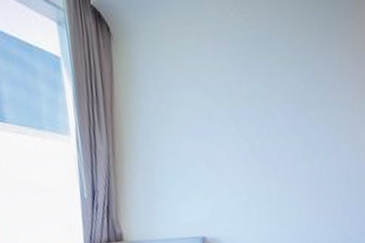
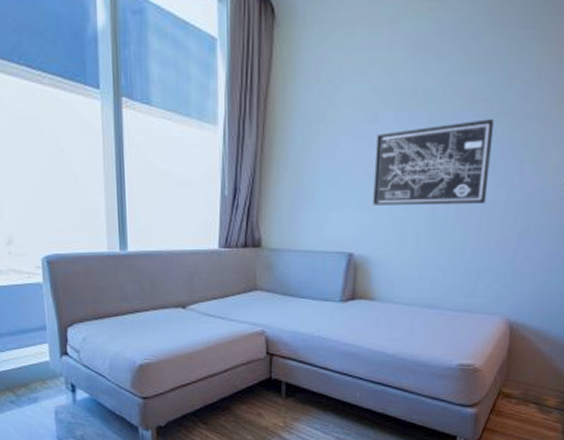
wall art: none [214,109,313,193] -> present [373,119,495,206]

